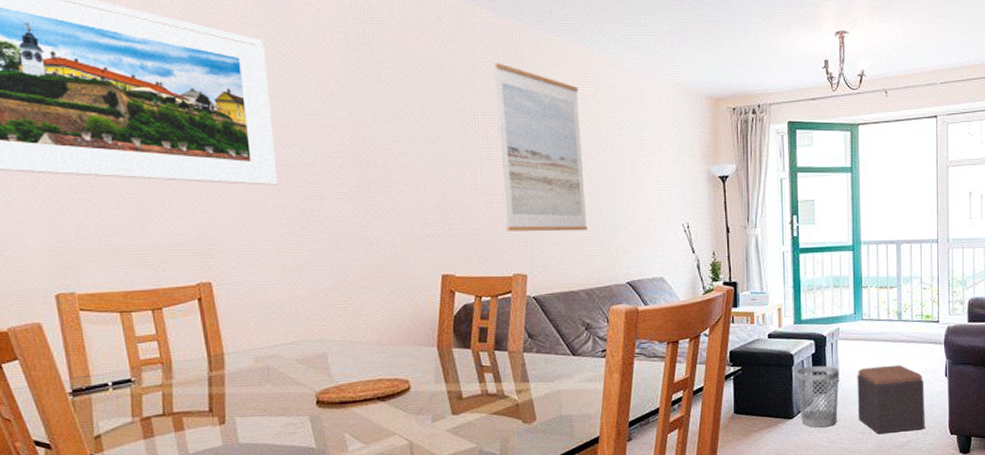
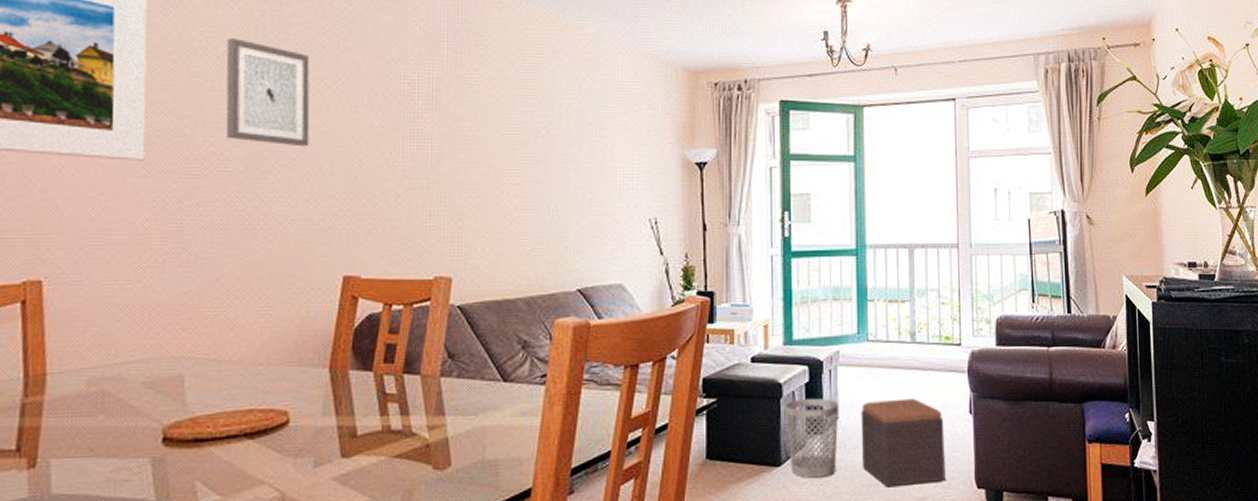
wall art: none [332,82,406,171] -> present [225,38,310,147]
wall art: present [494,63,588,232] -> none [429,22,532,225]

